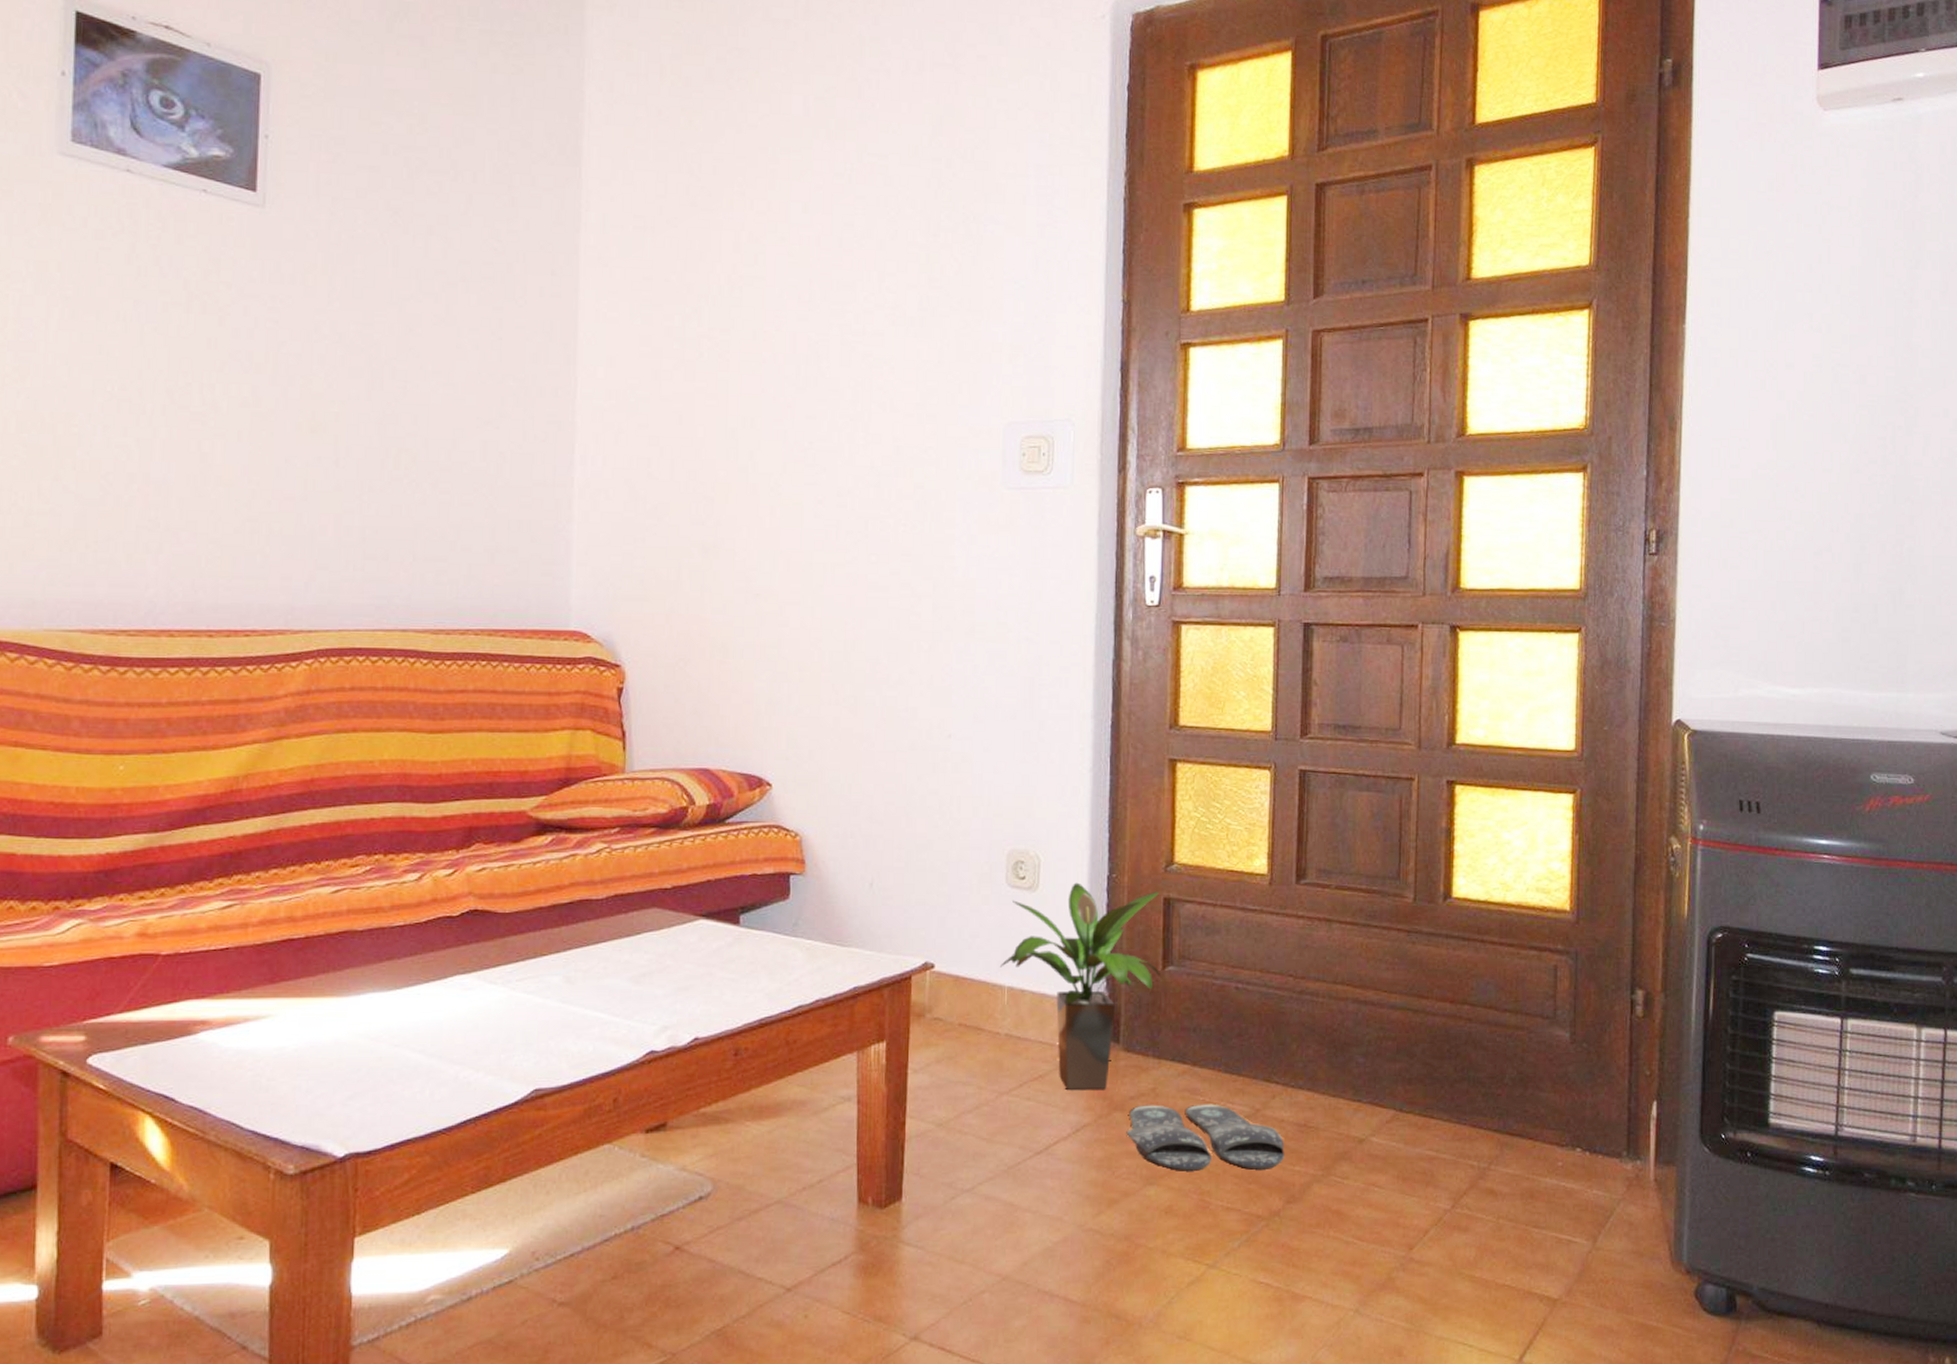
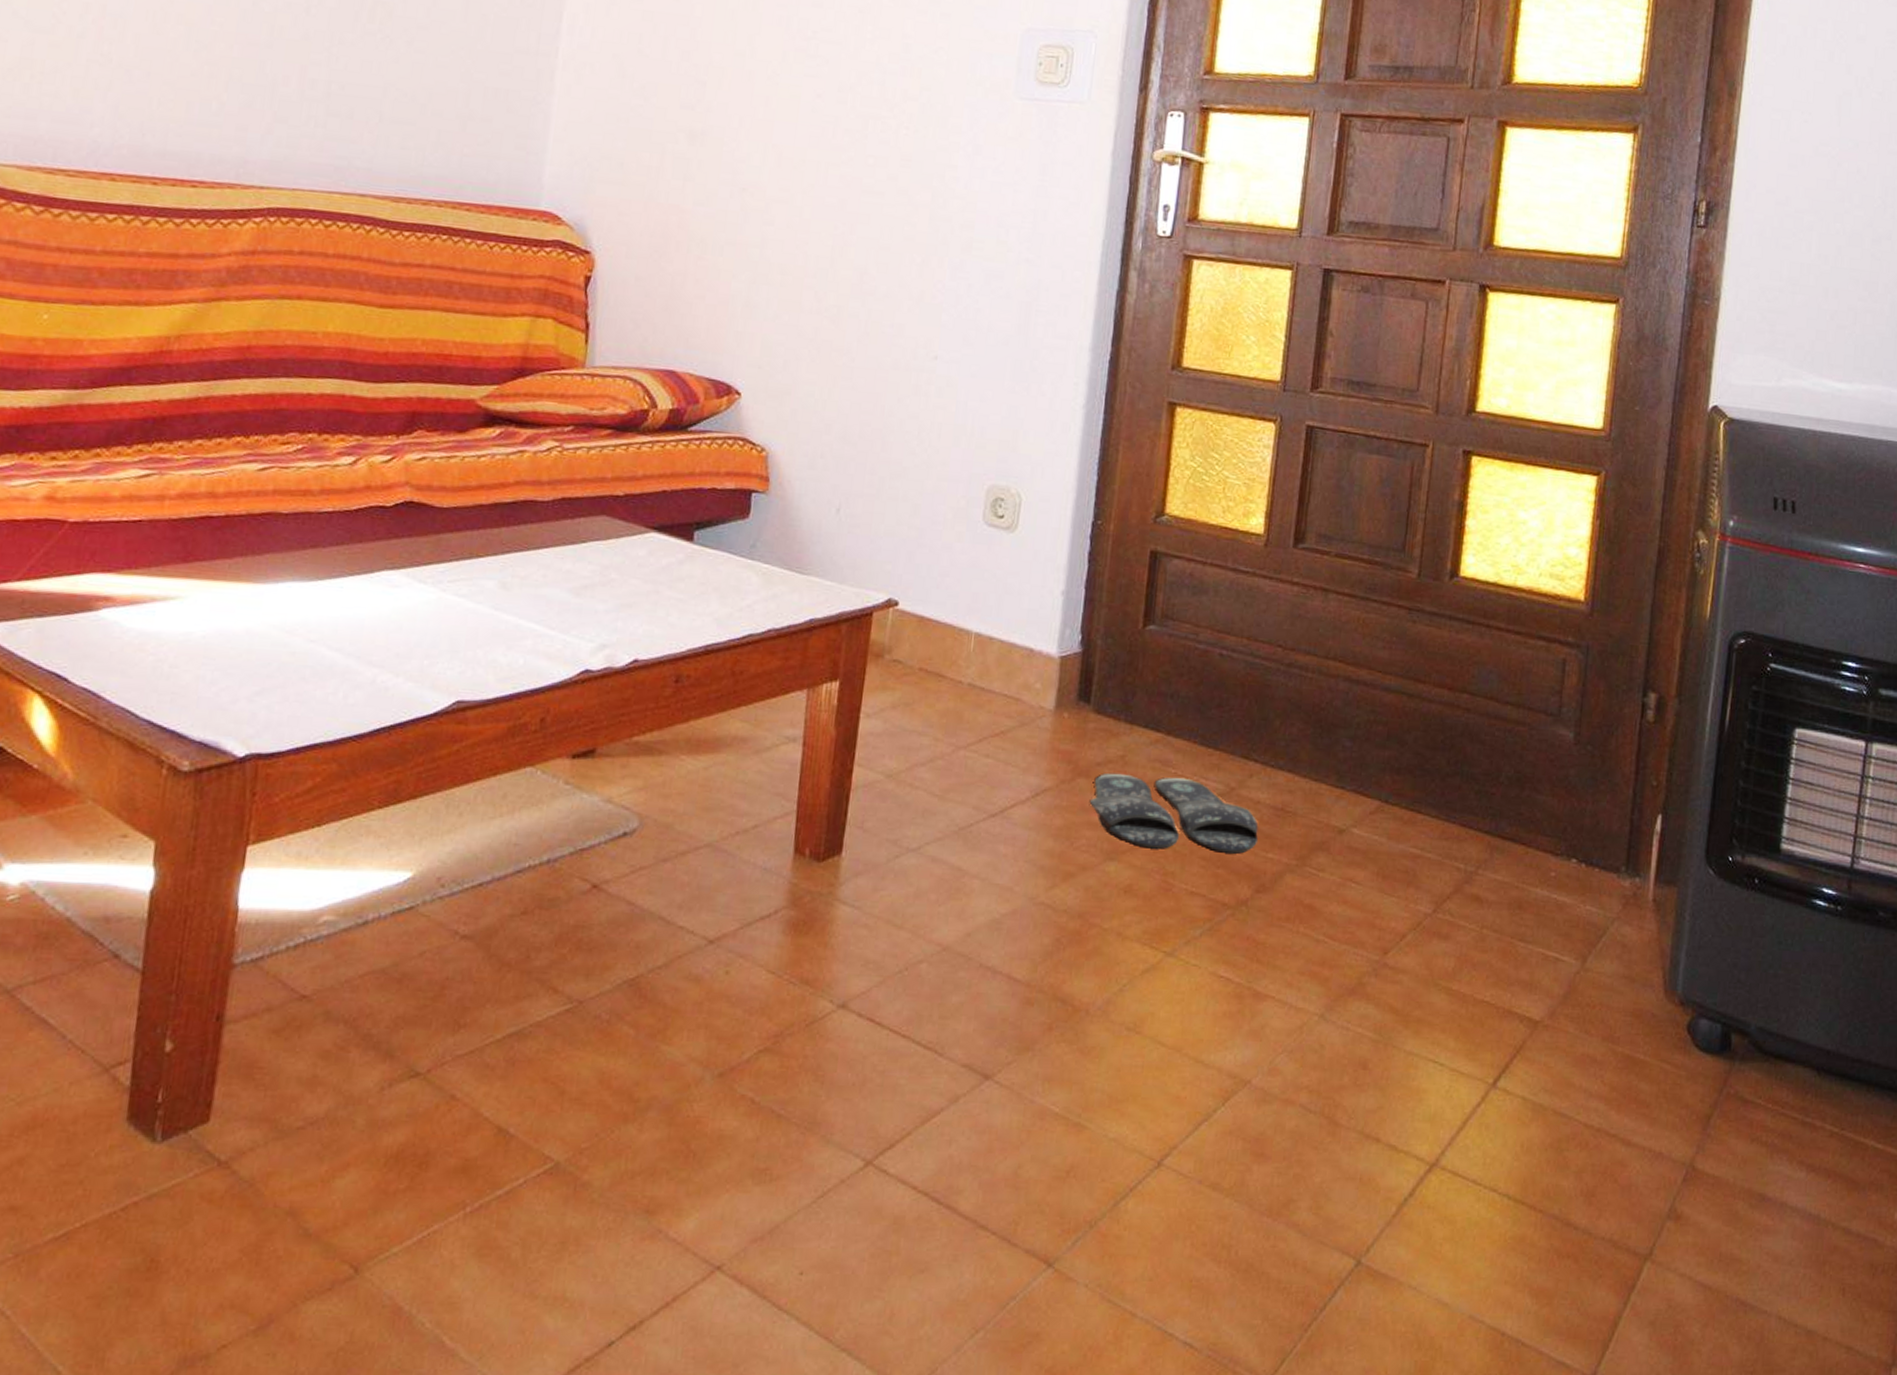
potted plant: present [999,882,1160,1090] -> none [968,526,1146,752]

